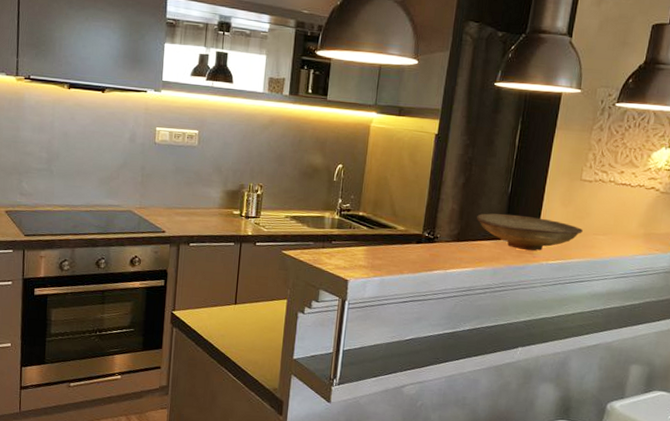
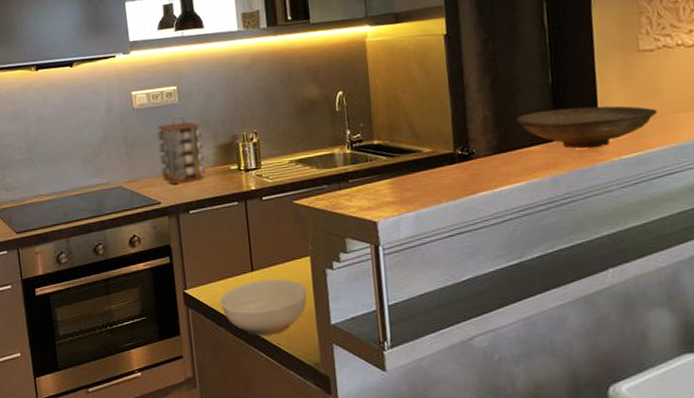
spice rack: none [170,156,214,219] -> present [157,115,205,184]
bowl: none [202,313,279,360] -> present [220,279,308,336]

